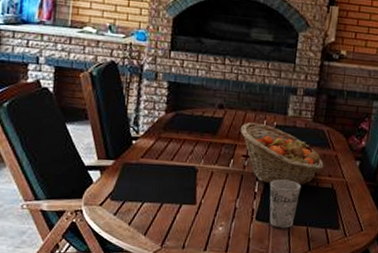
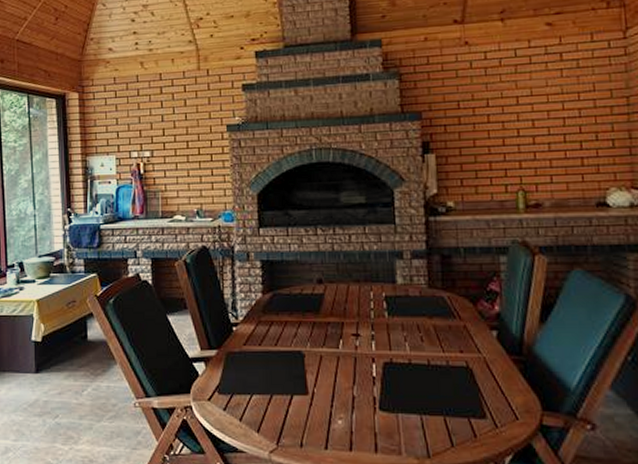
fruit basket: present [240,122,324,186] -> none [344,295,451,366]
cup: present [269,179,301,229] -> none [389,360,428,420]

